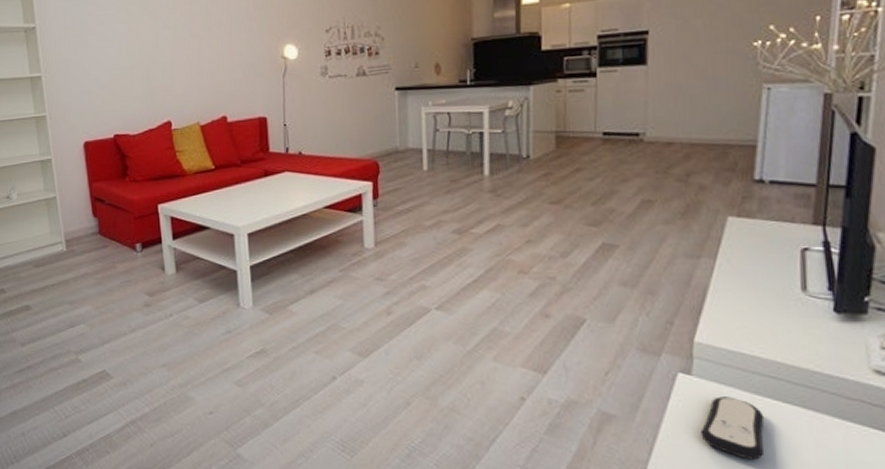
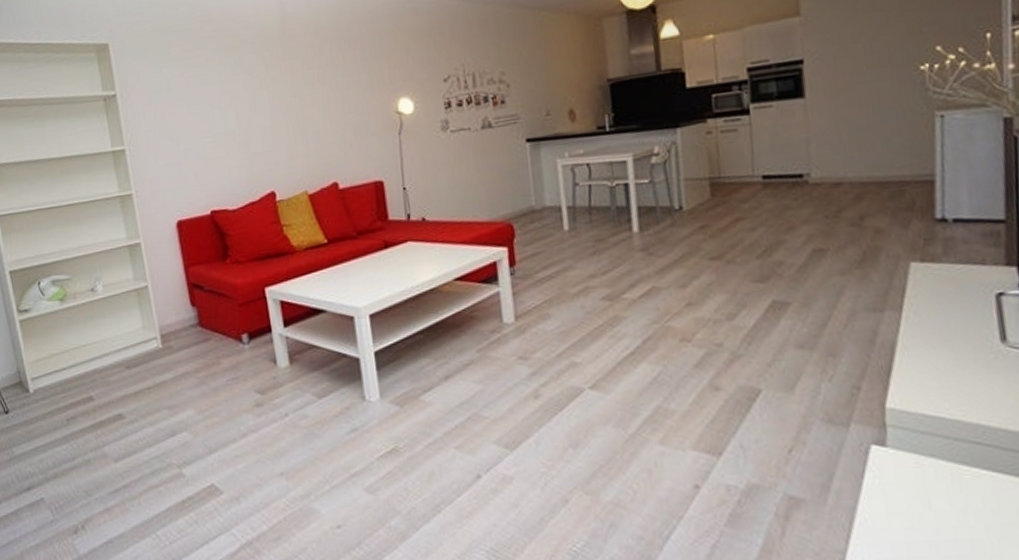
remote control: present [700,396,765,460] -> none [902,469,977,541]

